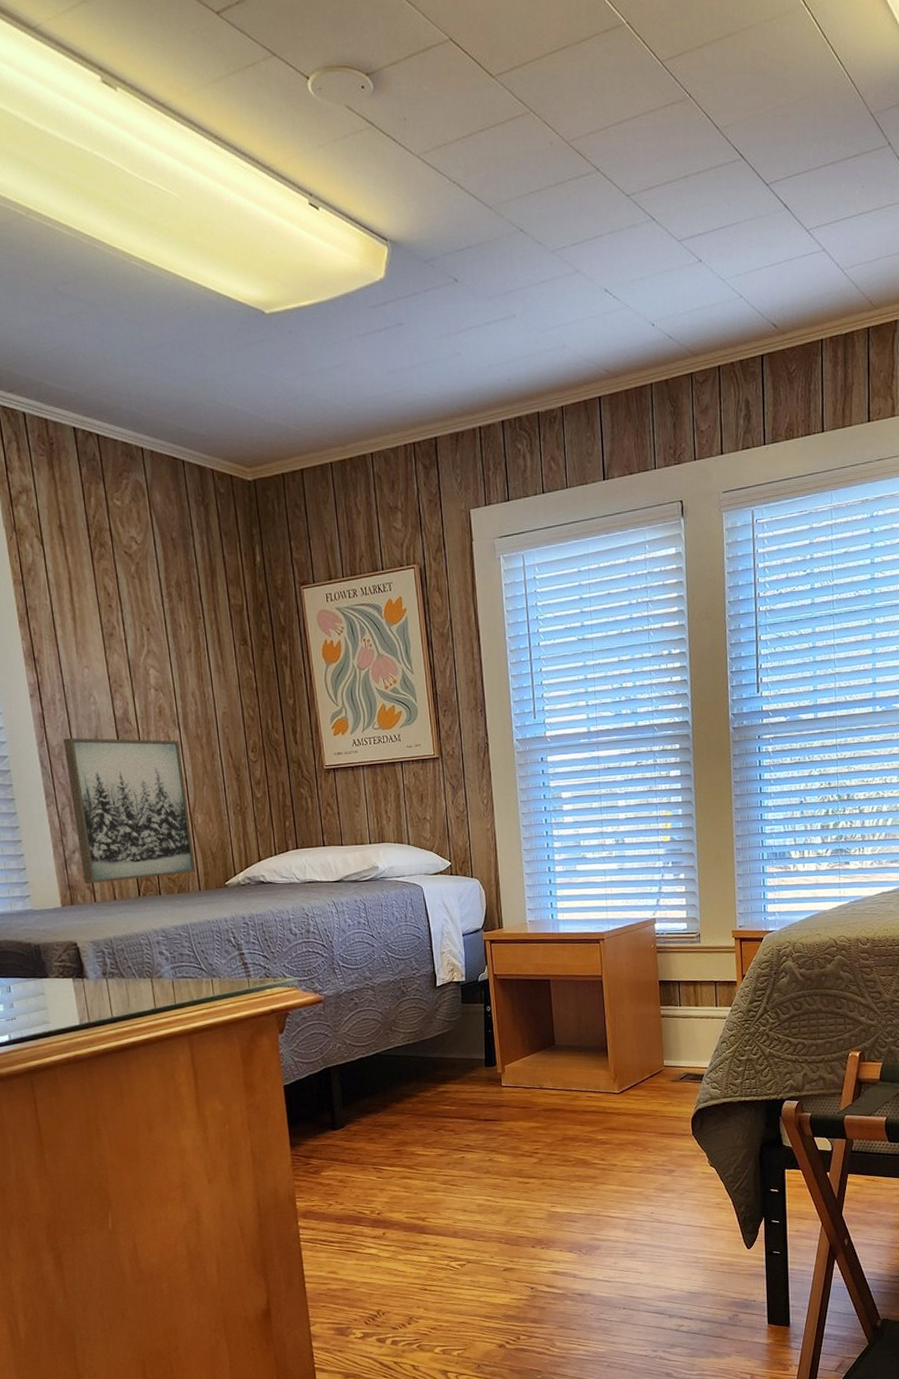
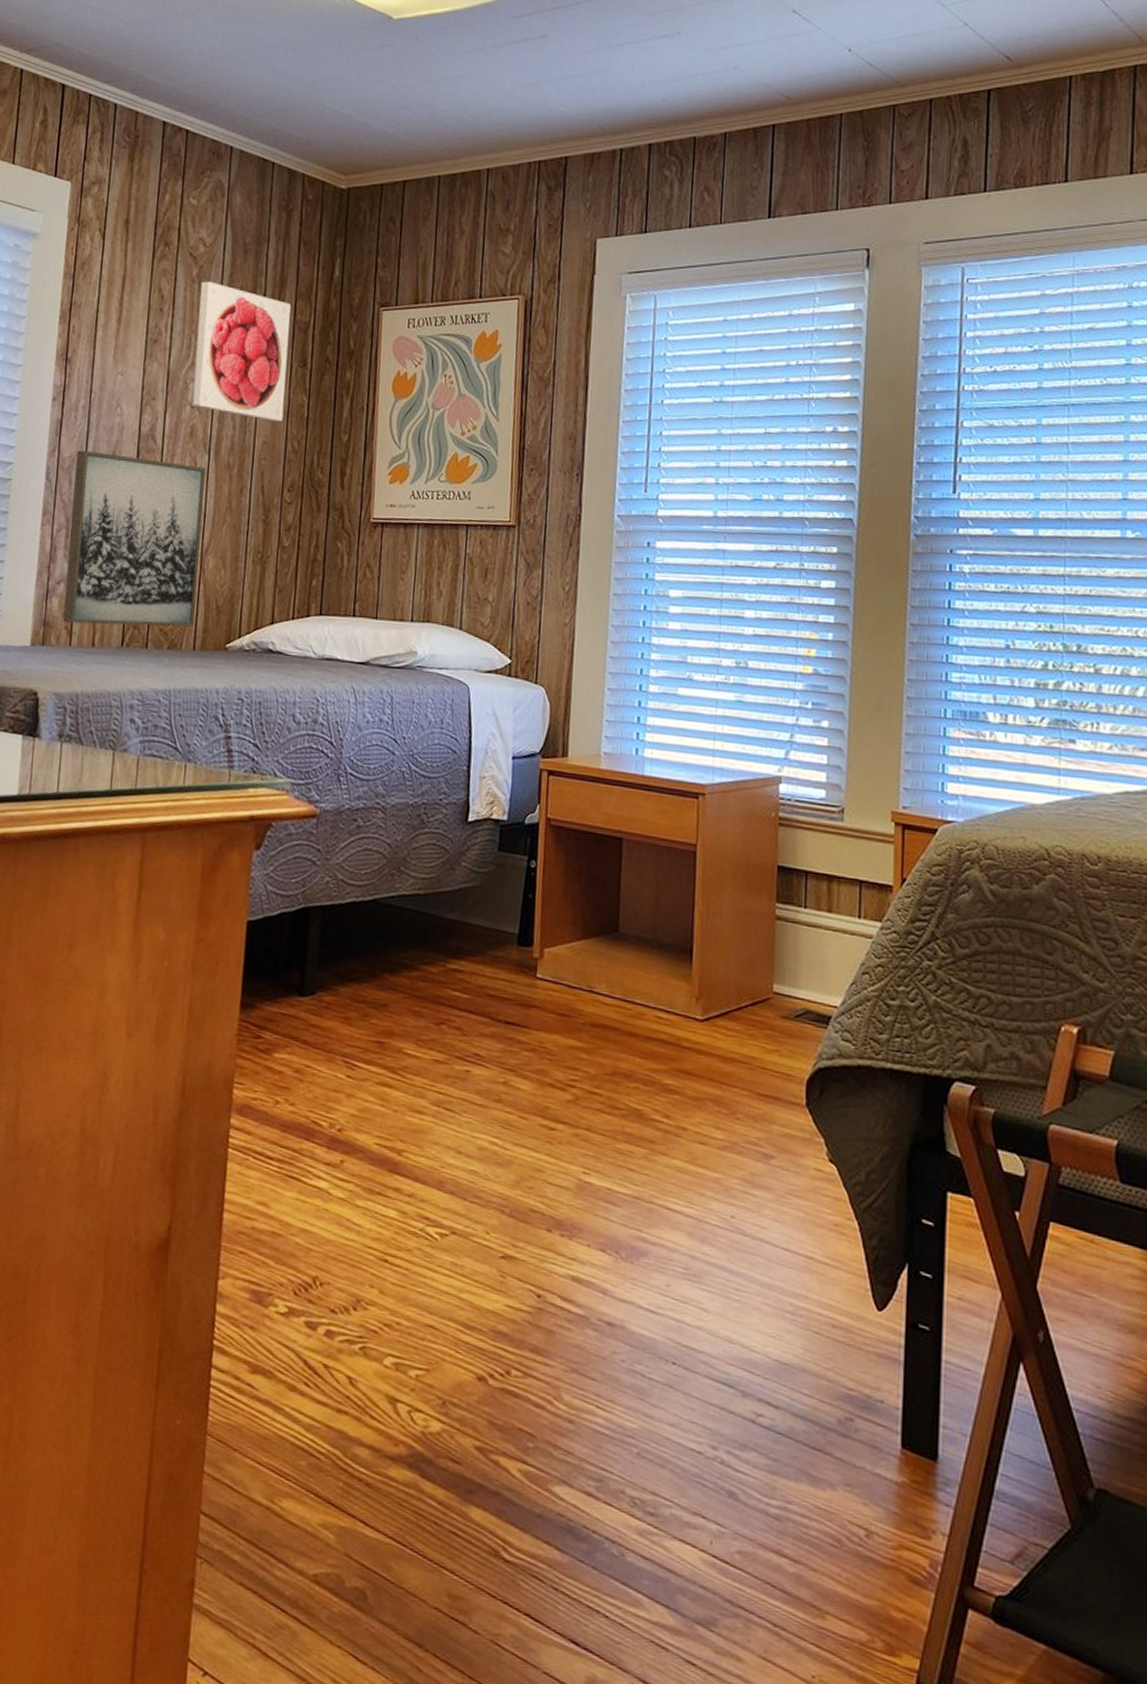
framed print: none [141,576,236,695] -> present [191,281,291,422]

